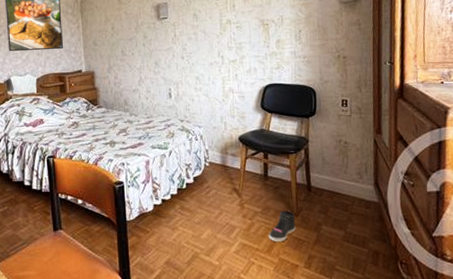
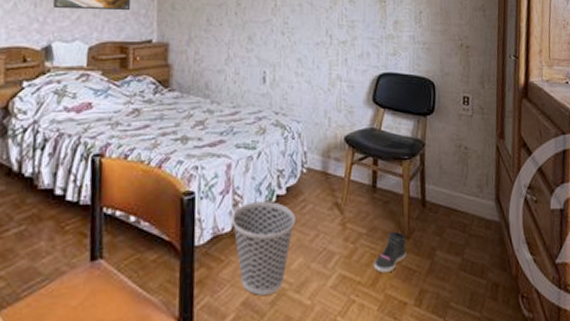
wastebasket: none [152,187,203,257] -> present [231,200,295,295]

